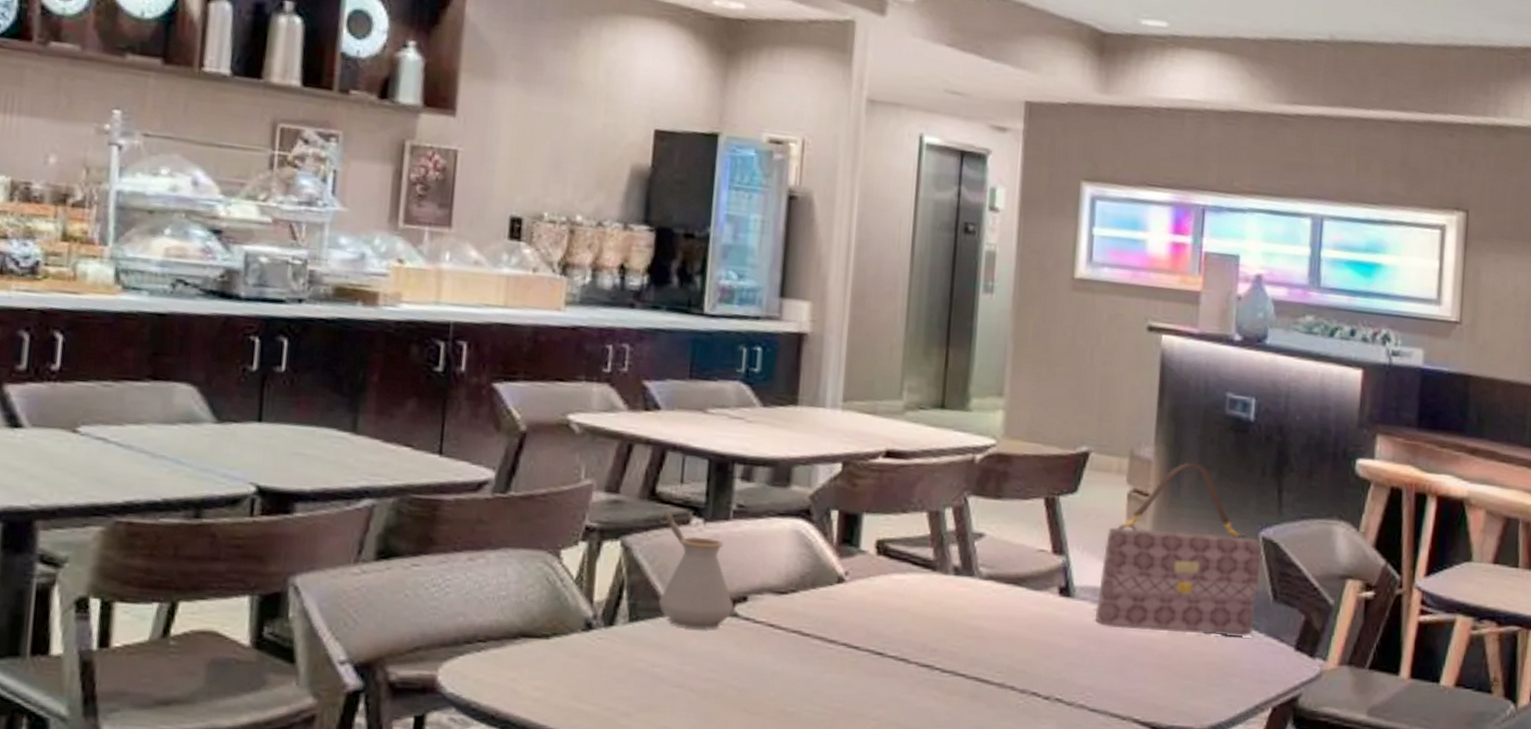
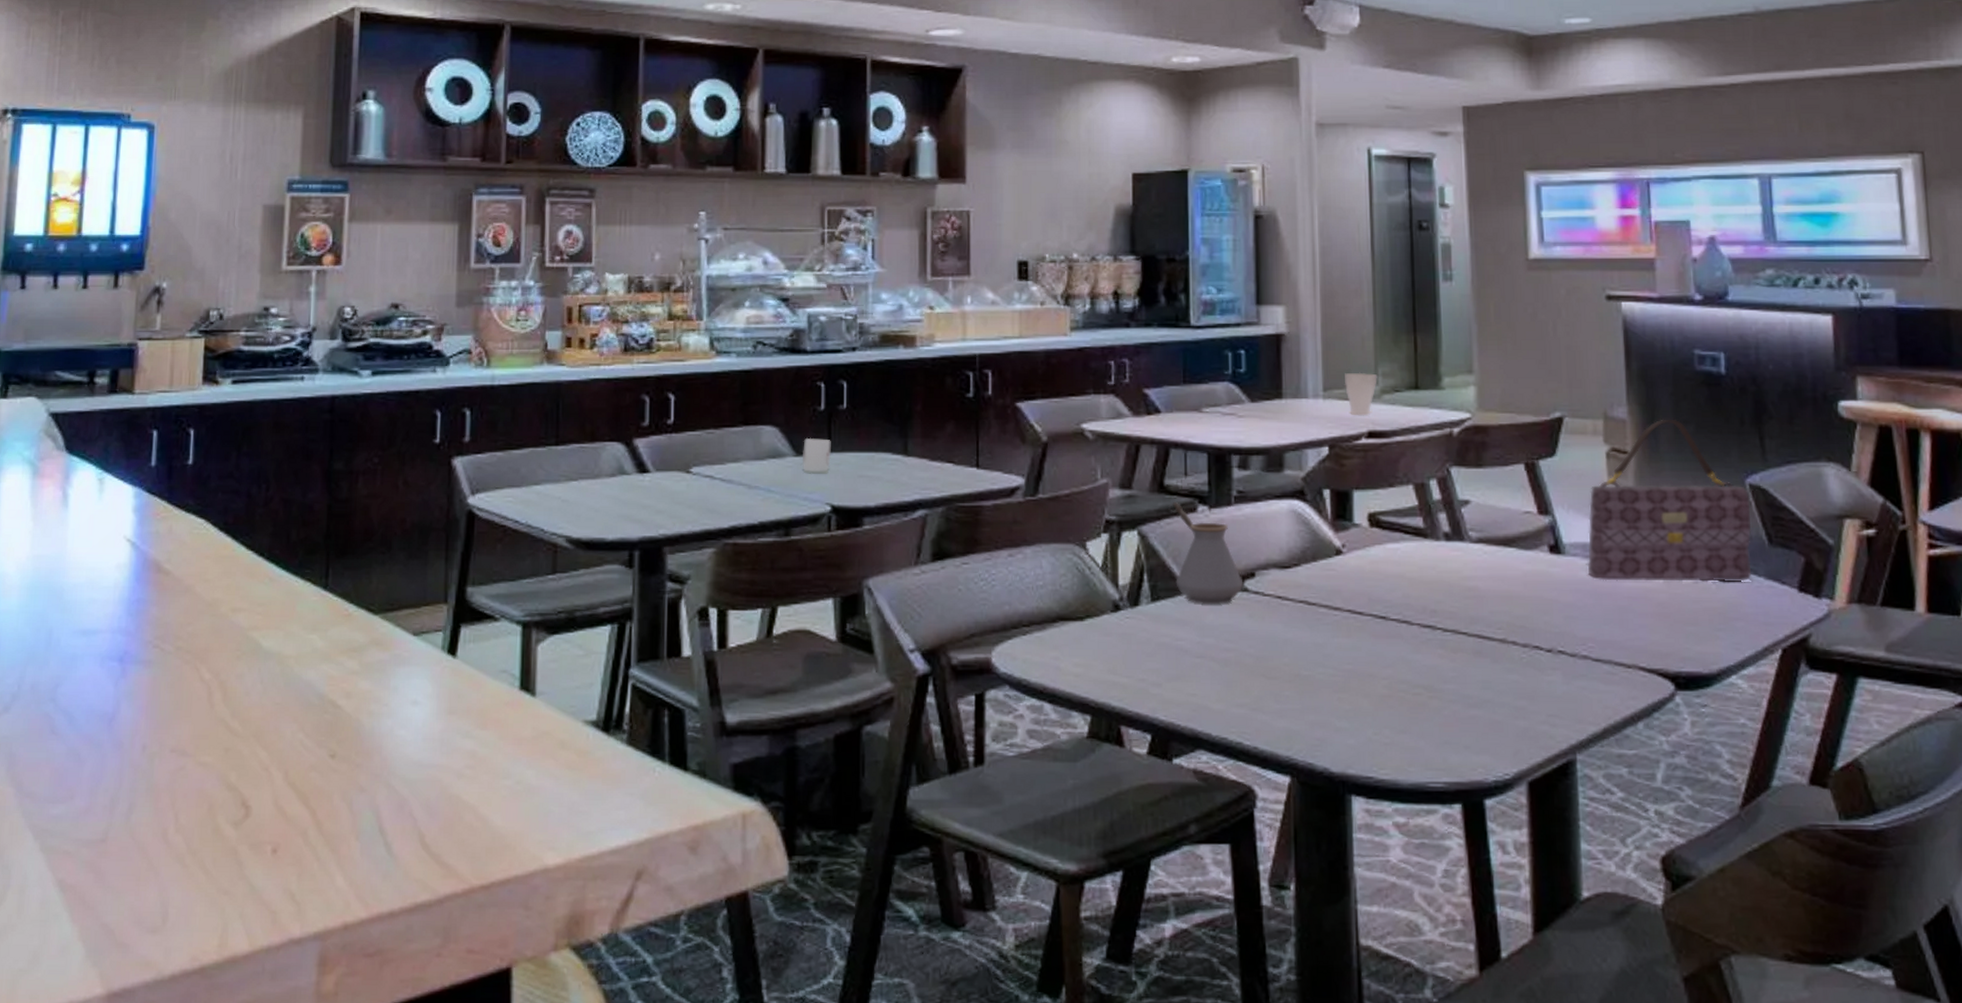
mug: none [223,402,263,448] -> present [803,437,831,474]
cup: none [866,384,903,433] -> present [1344,372,1378,416]

